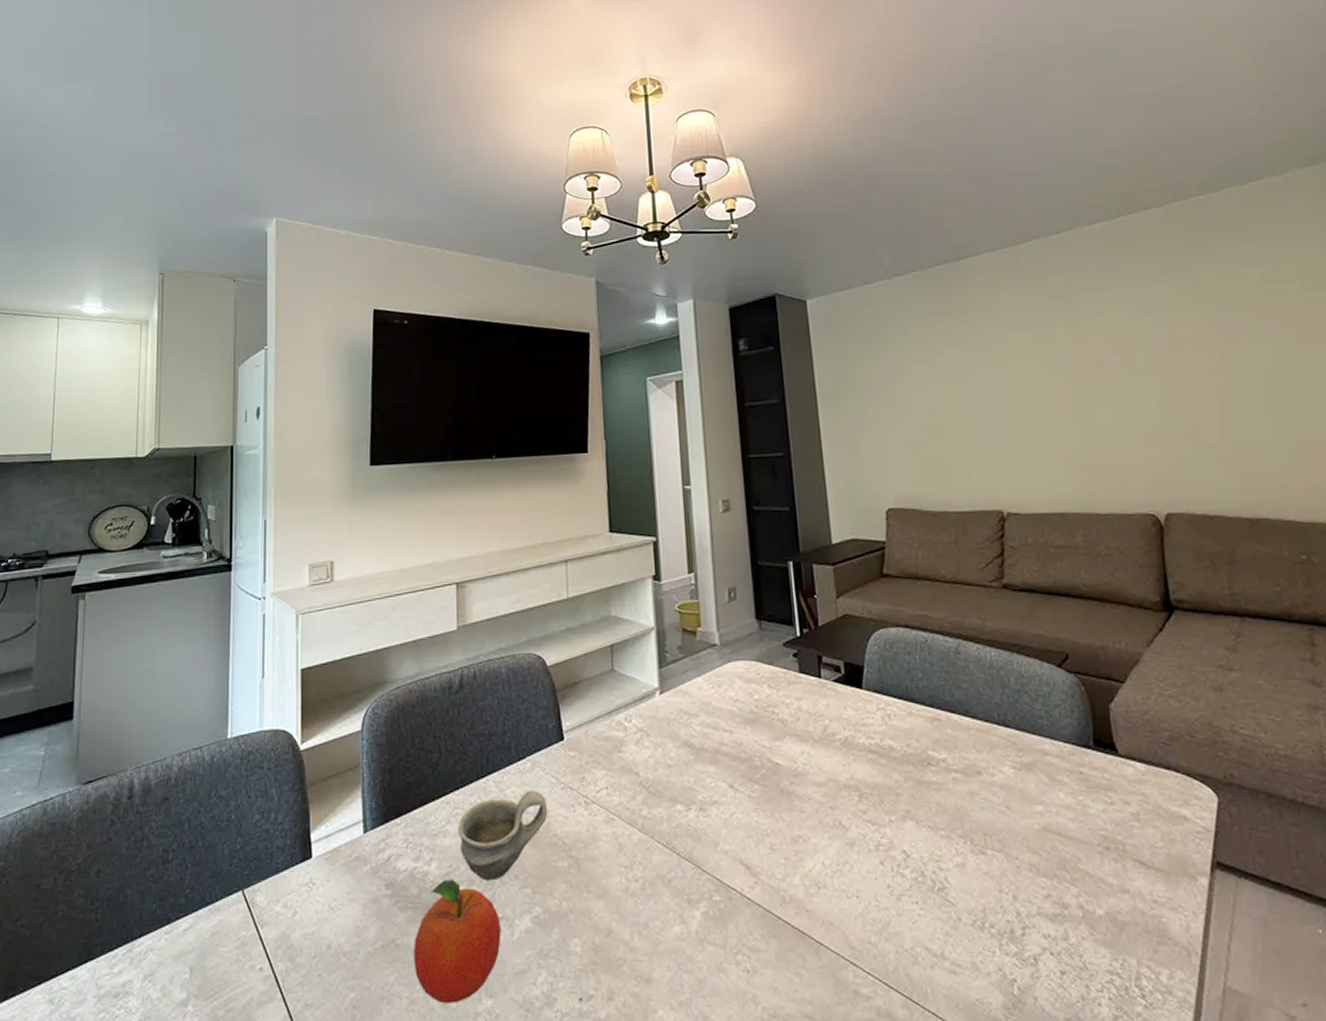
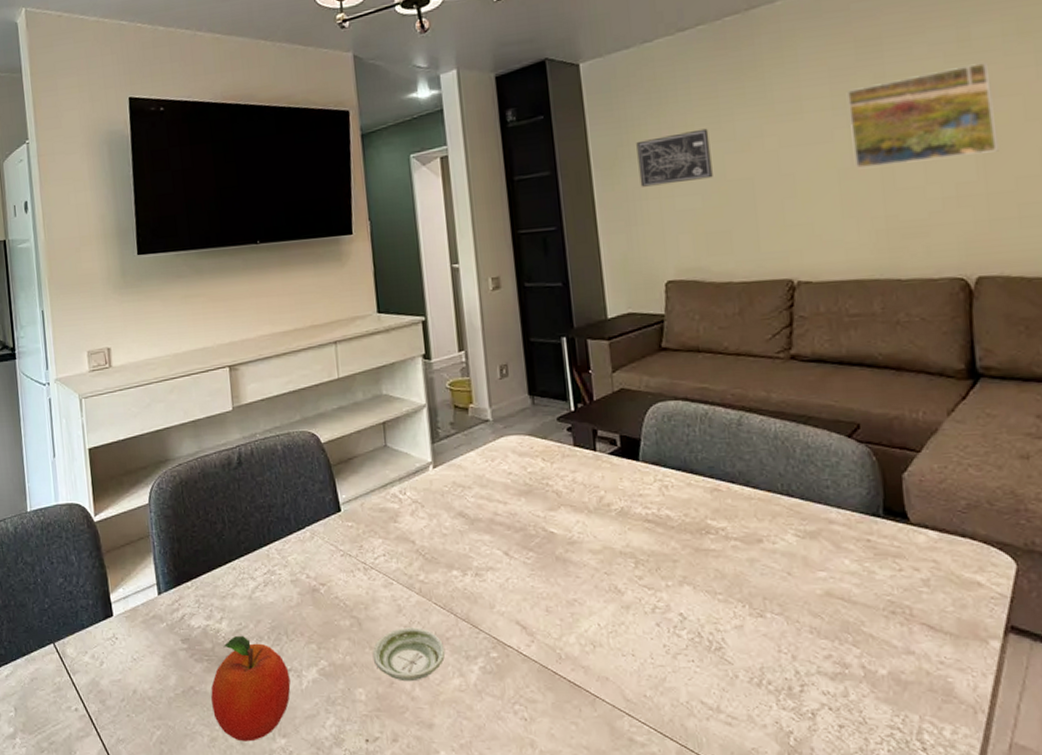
cup: present [457,790,548,881] -> none [244,557,329,637]
saucer: none [590,868,667,930] -> present [372,627,446,682]
wall art: none [858,365,928,418] -> present [636,128,713,187]
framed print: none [1045,318,1178,409] -> present [847,63,999,169]

